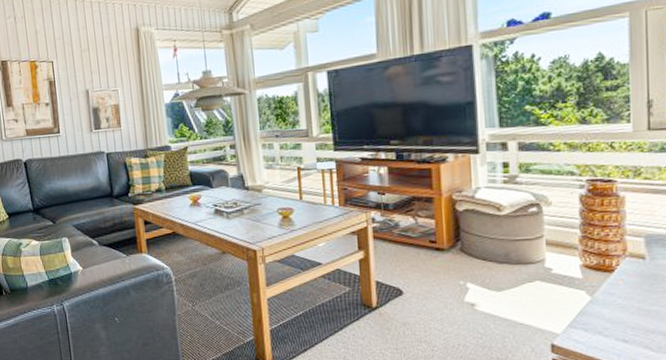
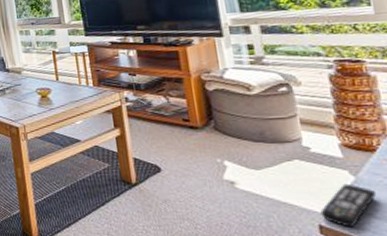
remote control: none [554,303,609,346] -> present [320,183,377,228]

